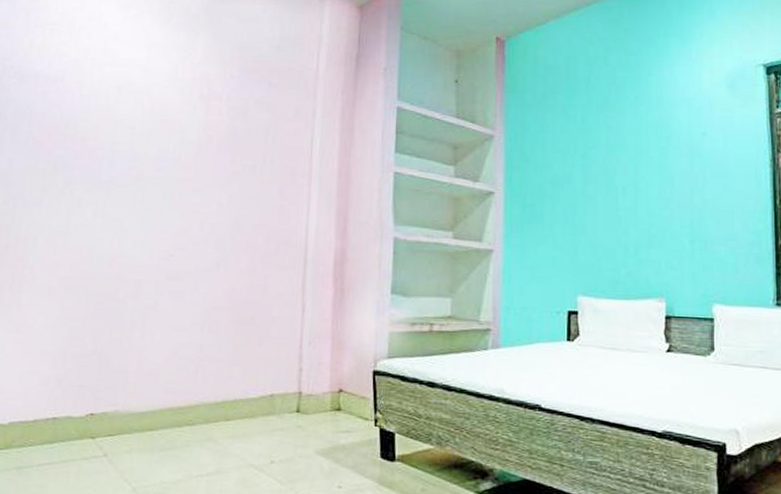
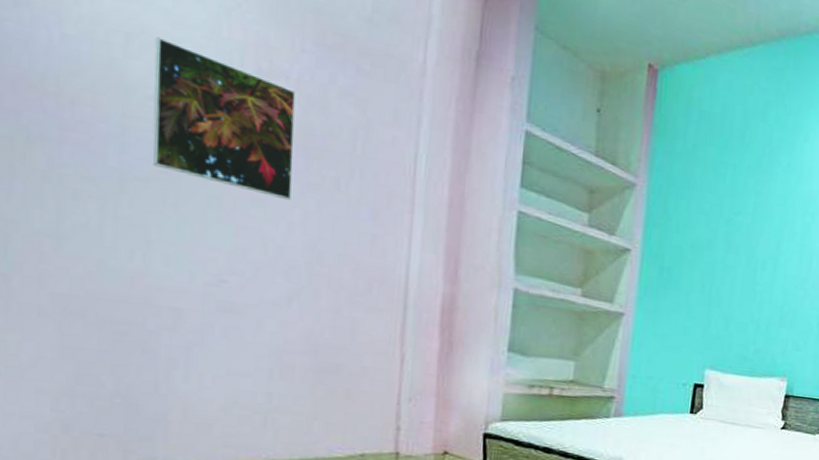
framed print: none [130,86,226,188] -> present [153,37,296,201]

